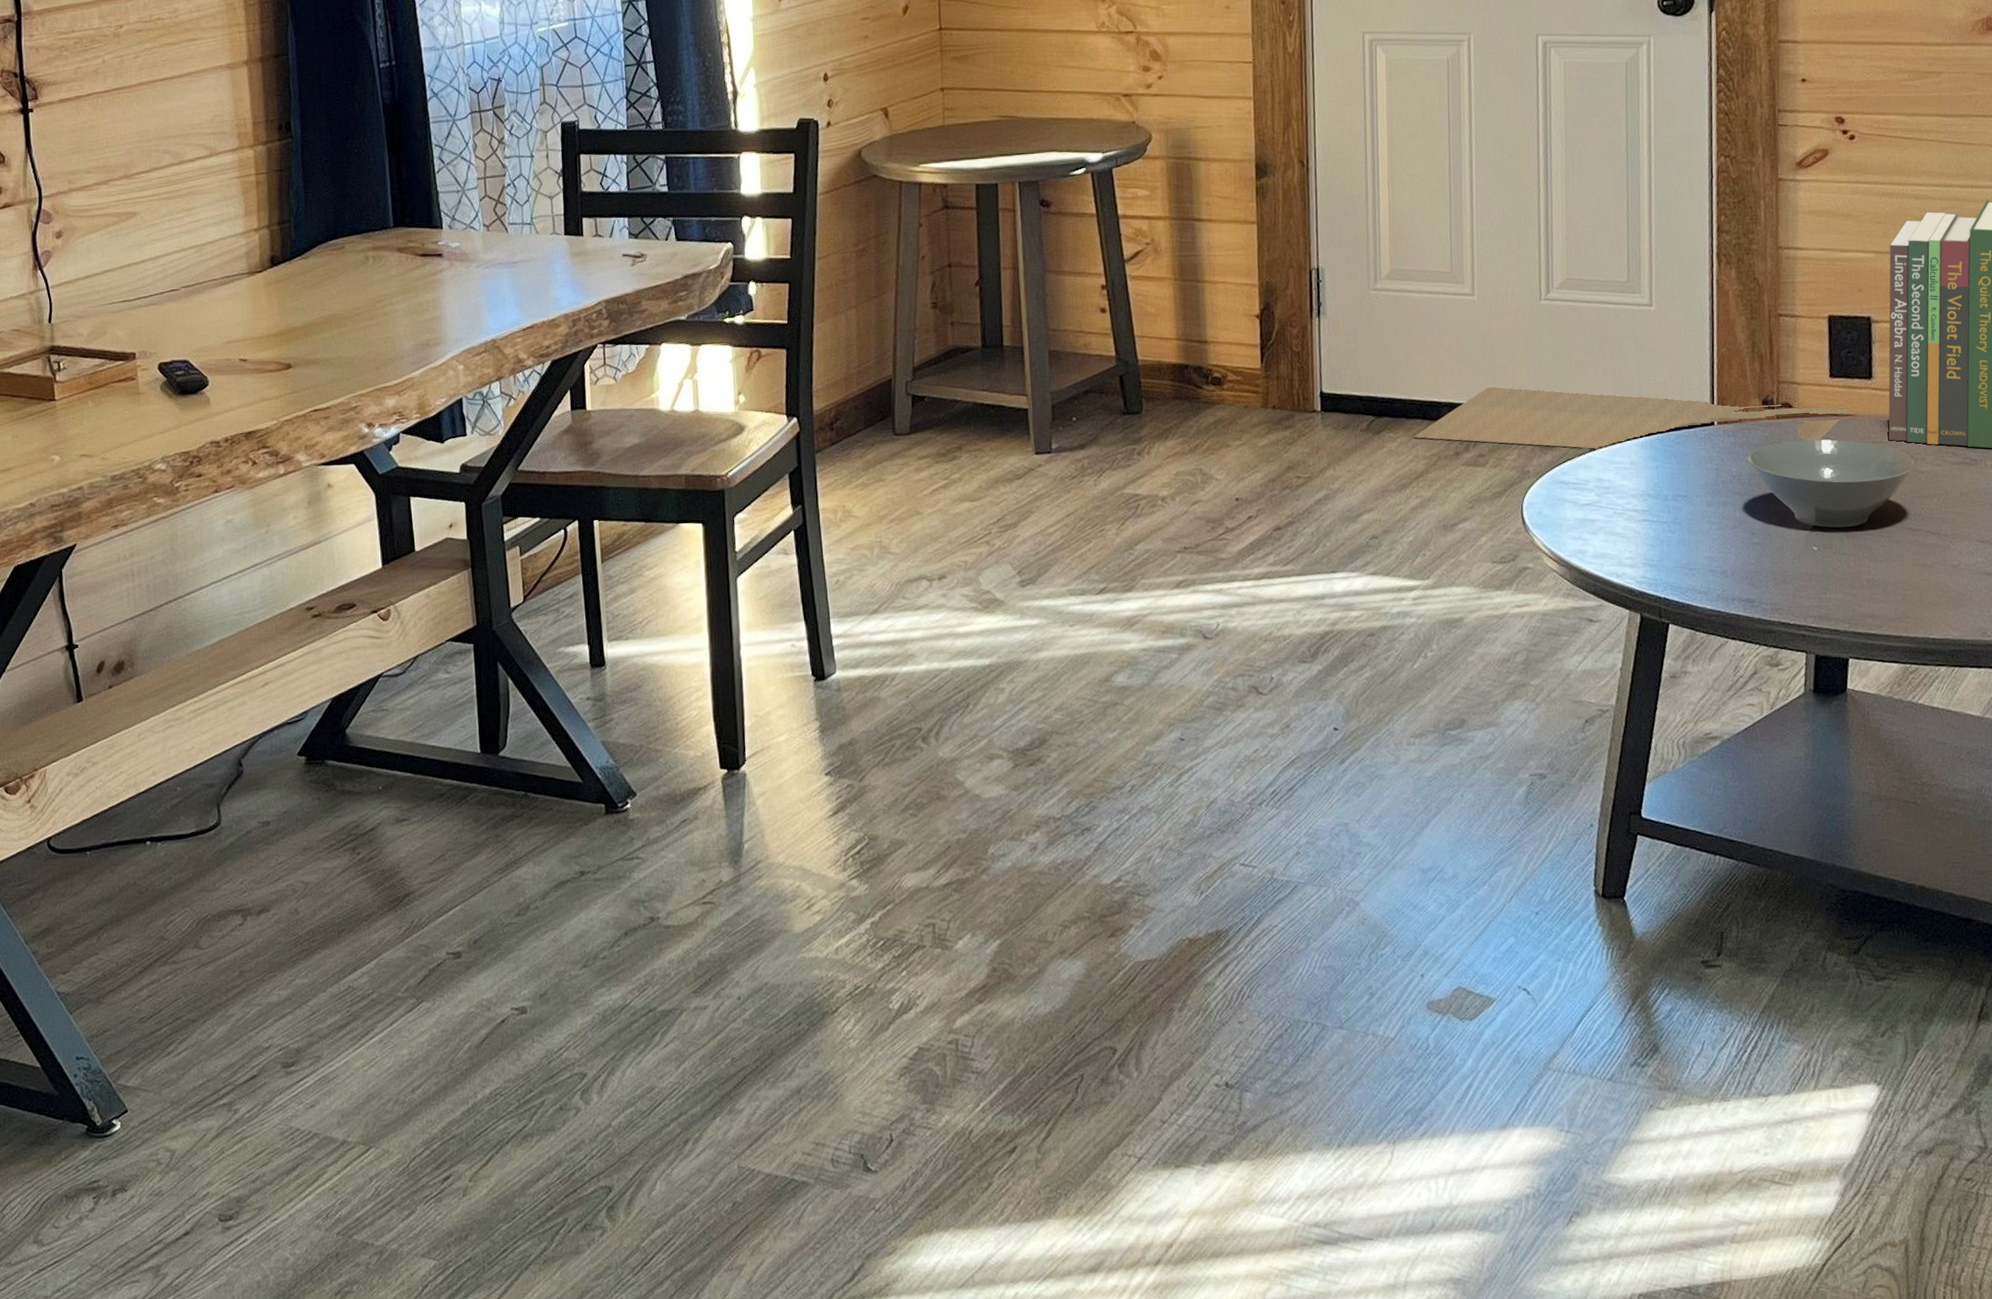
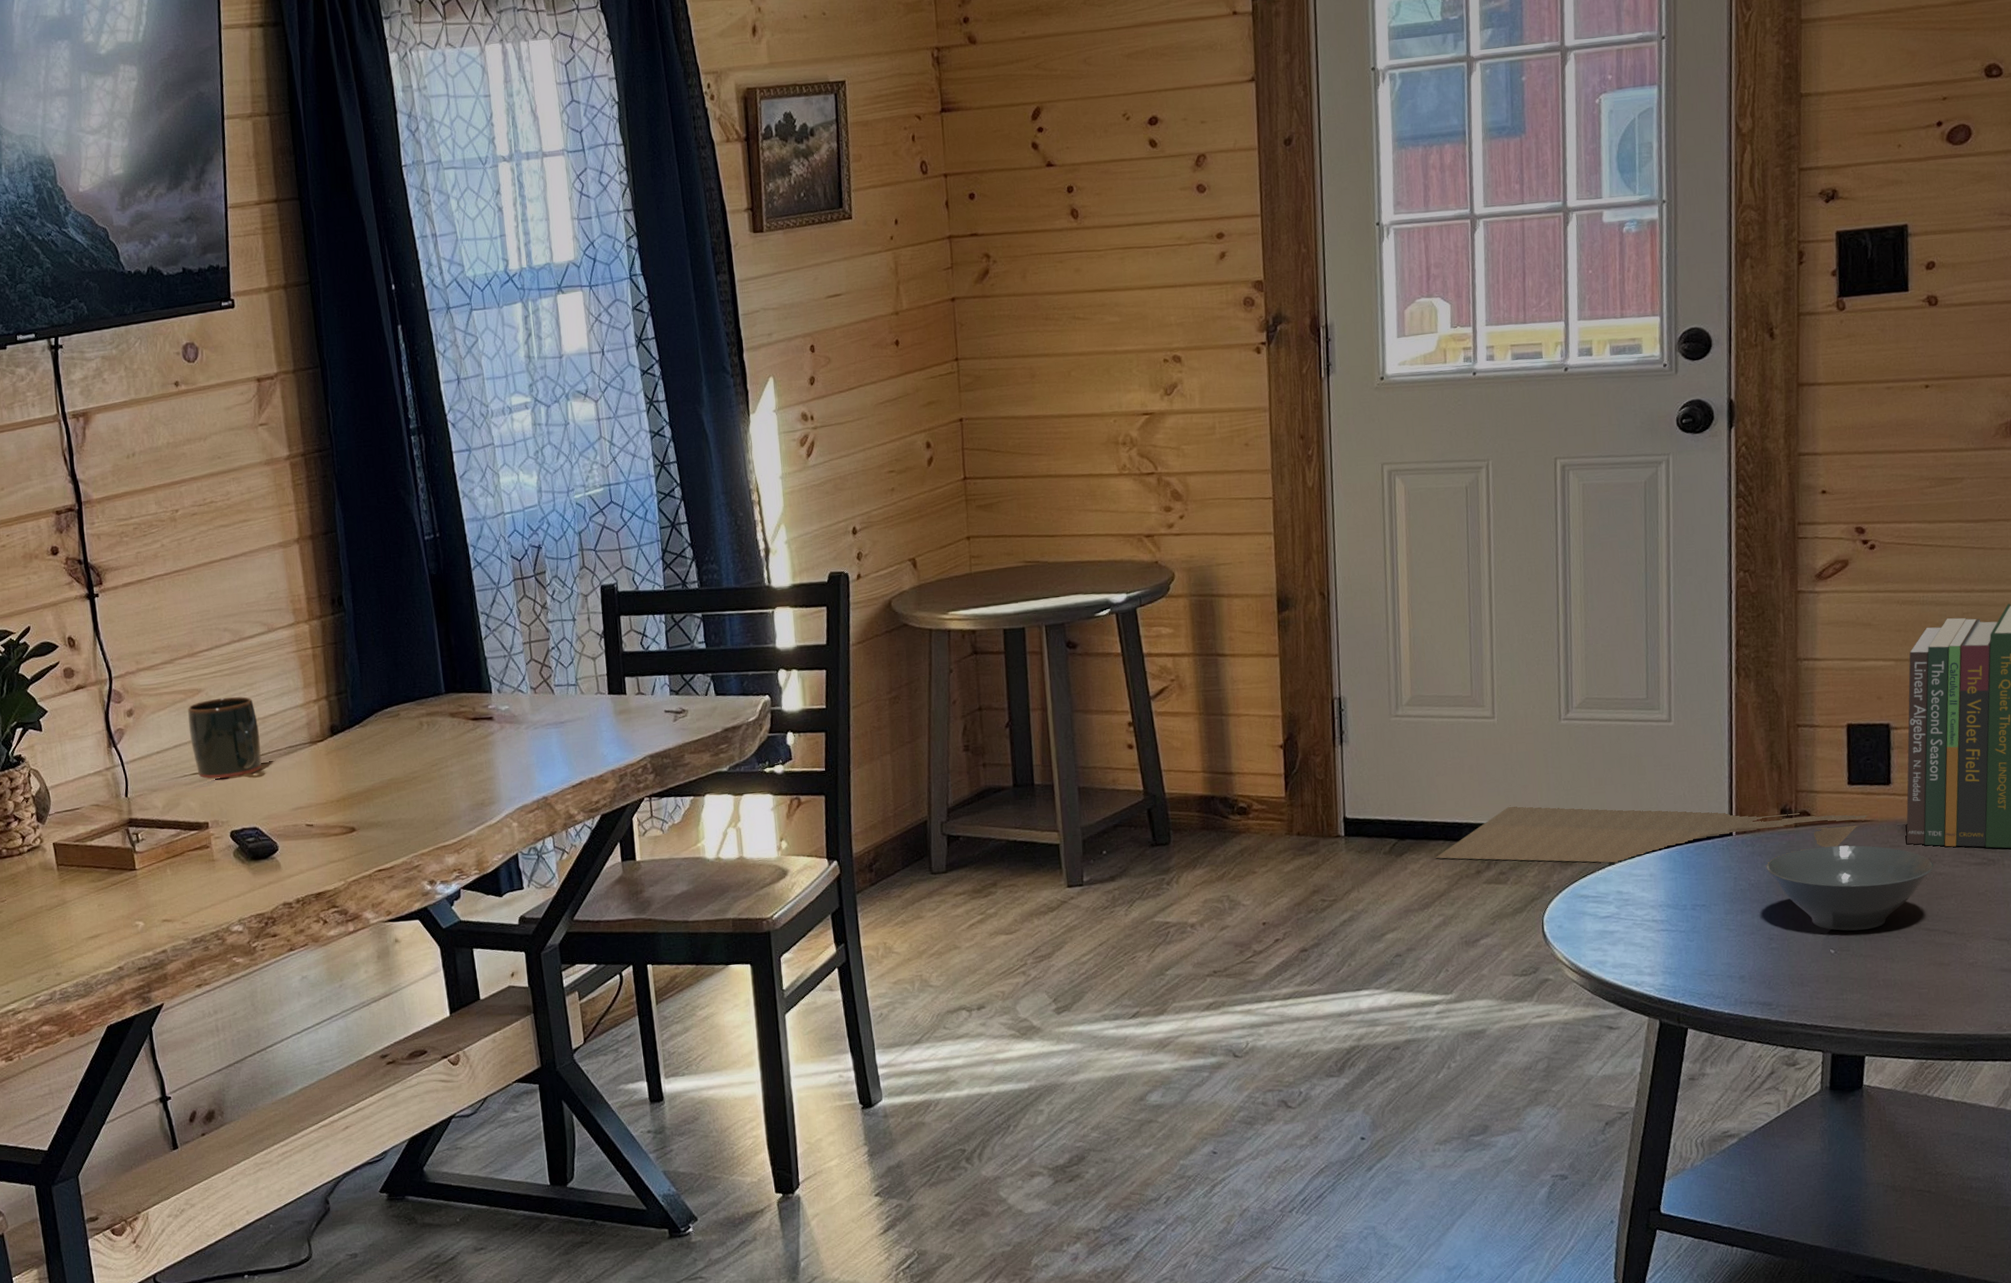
mug: none [120,222,196,308] -> present [187,696,262,779]

